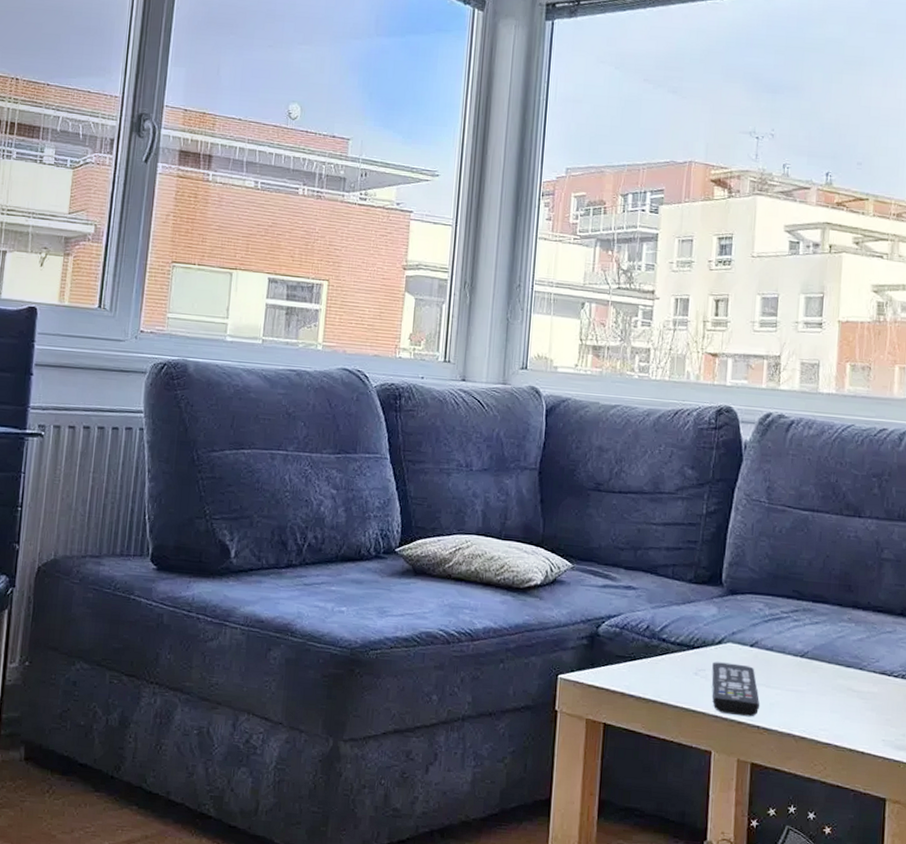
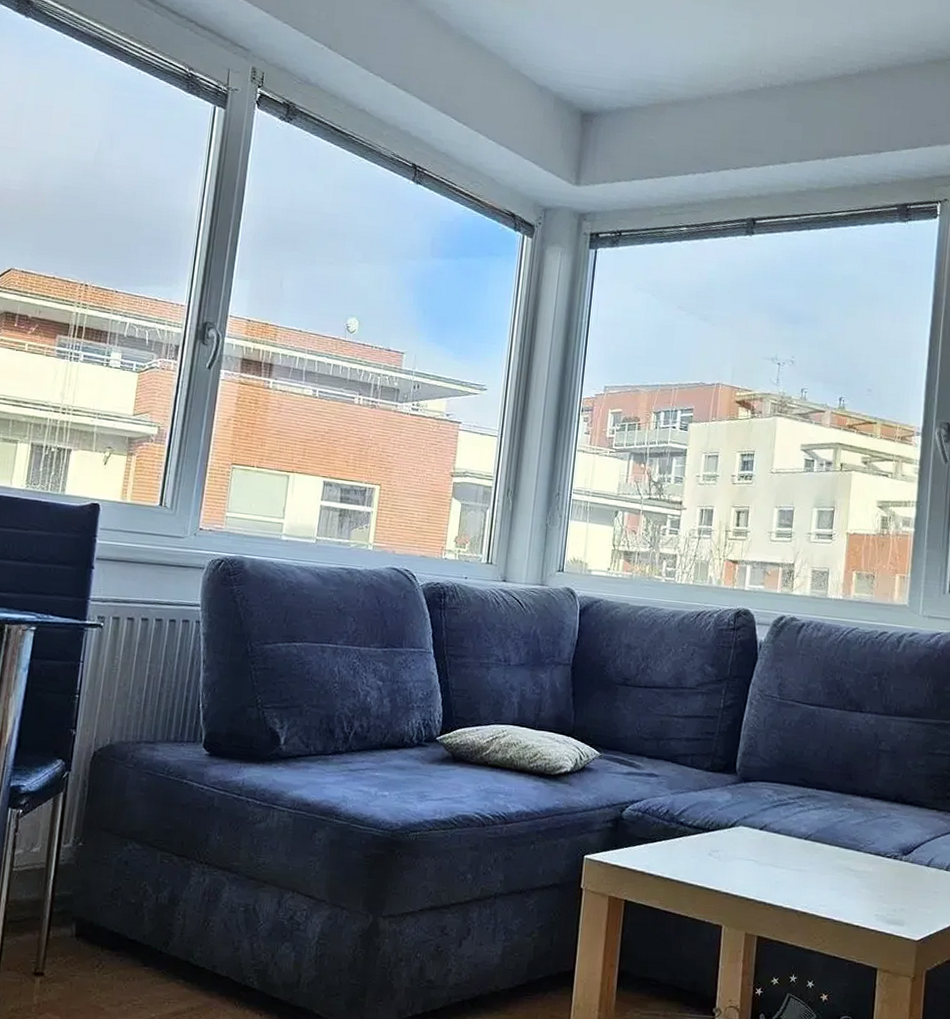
remote control: present [711,662,760,717] -> none [724,843,767,894]

